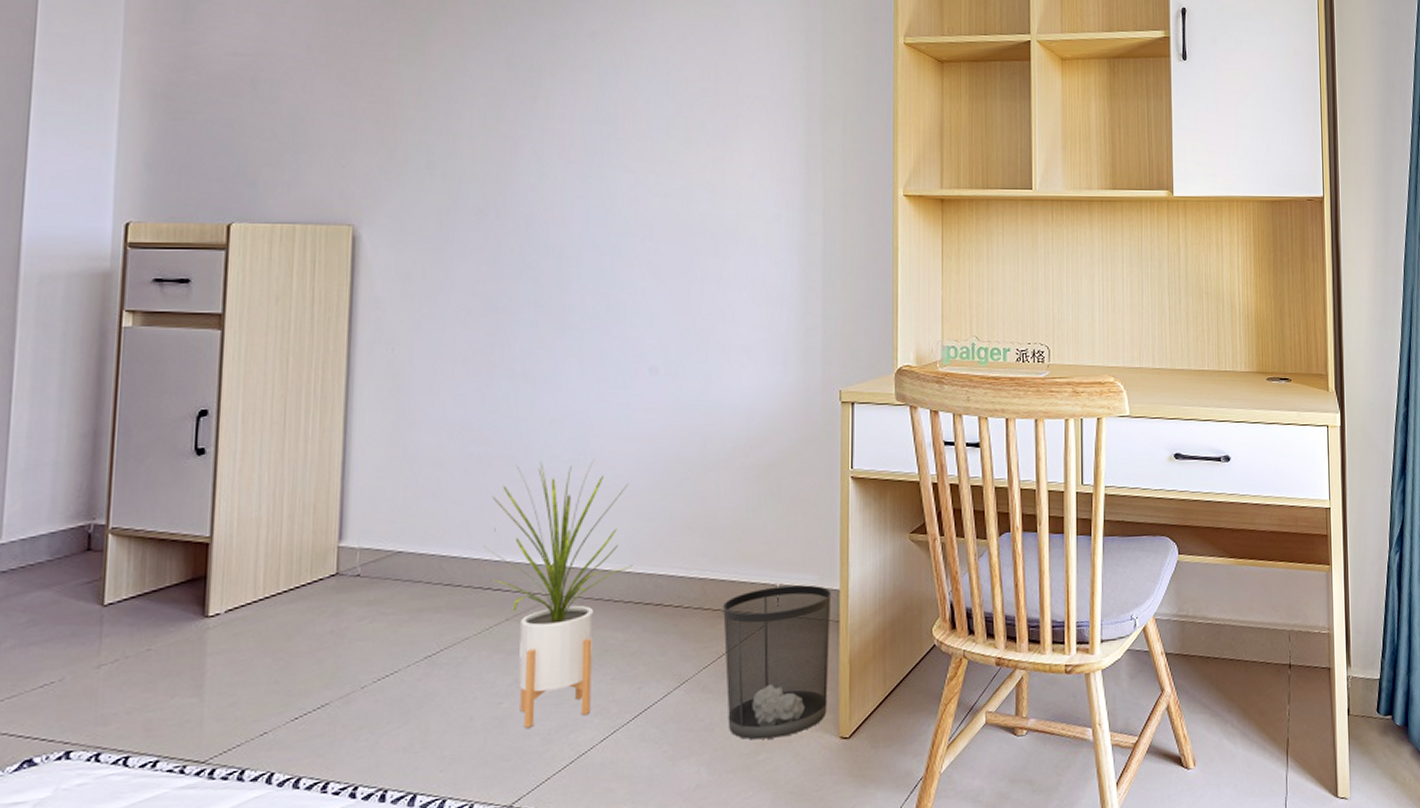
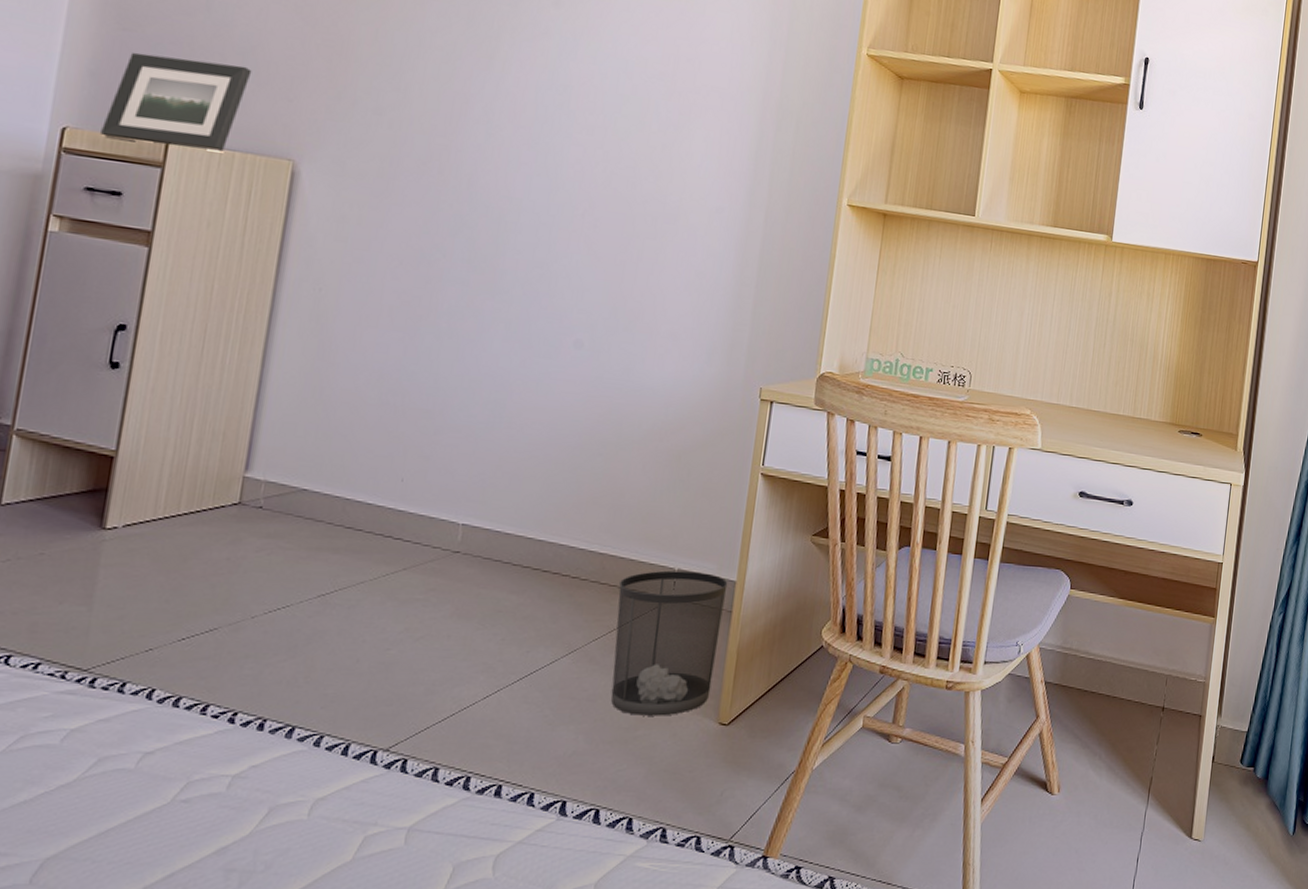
picture frame: none [163,139,303,227] -> present [101,52,252,152]
house plant: present [483,460,633,728] -> none [389,418,542,676]

